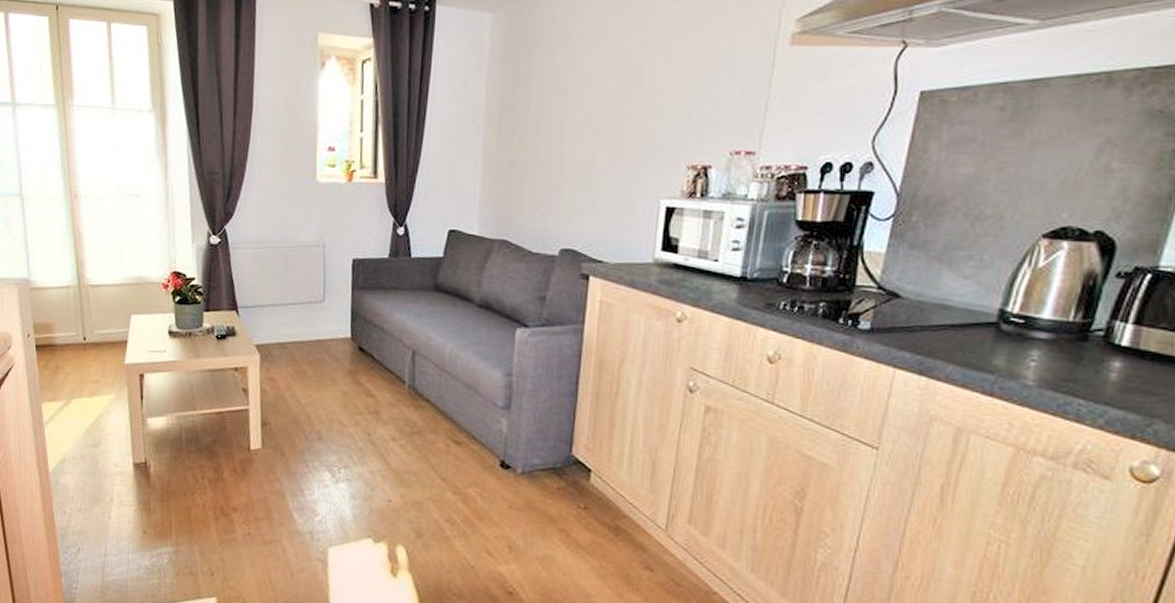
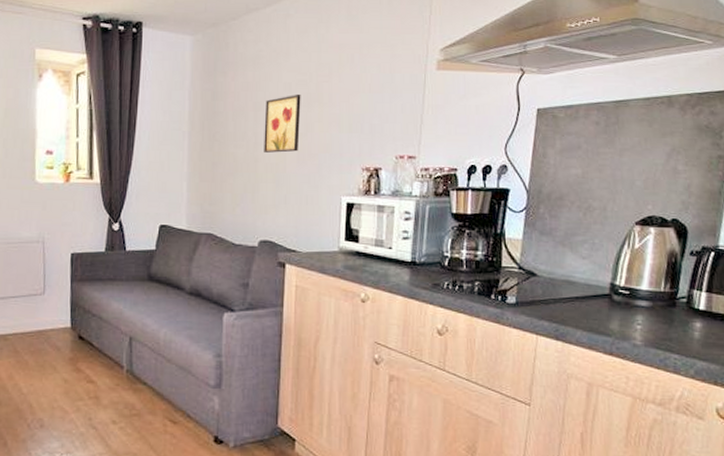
wall art: none [570,78,618,148] -> present [264,93,301,153]

